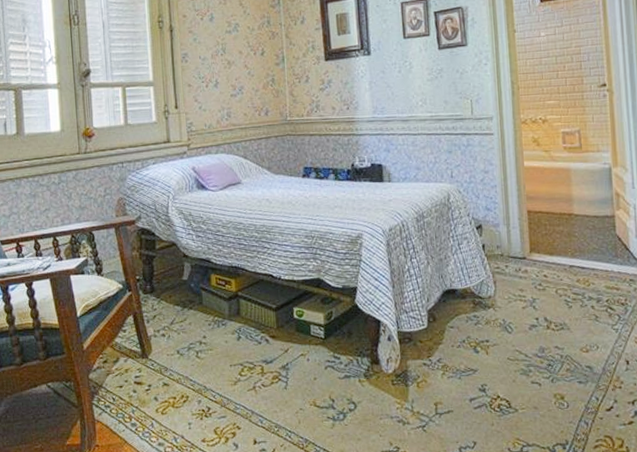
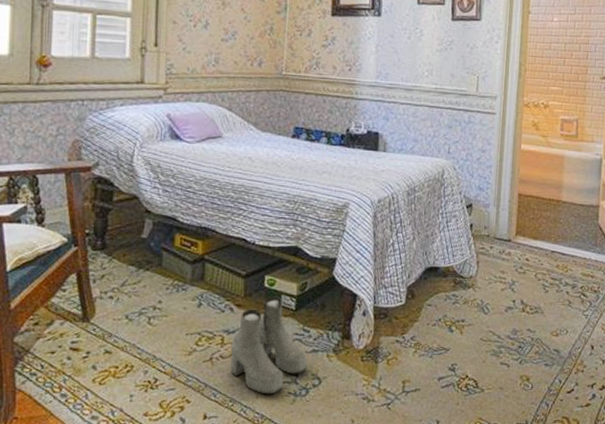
boots: none [270,327,342,420] -> present [230,297,308,395]

